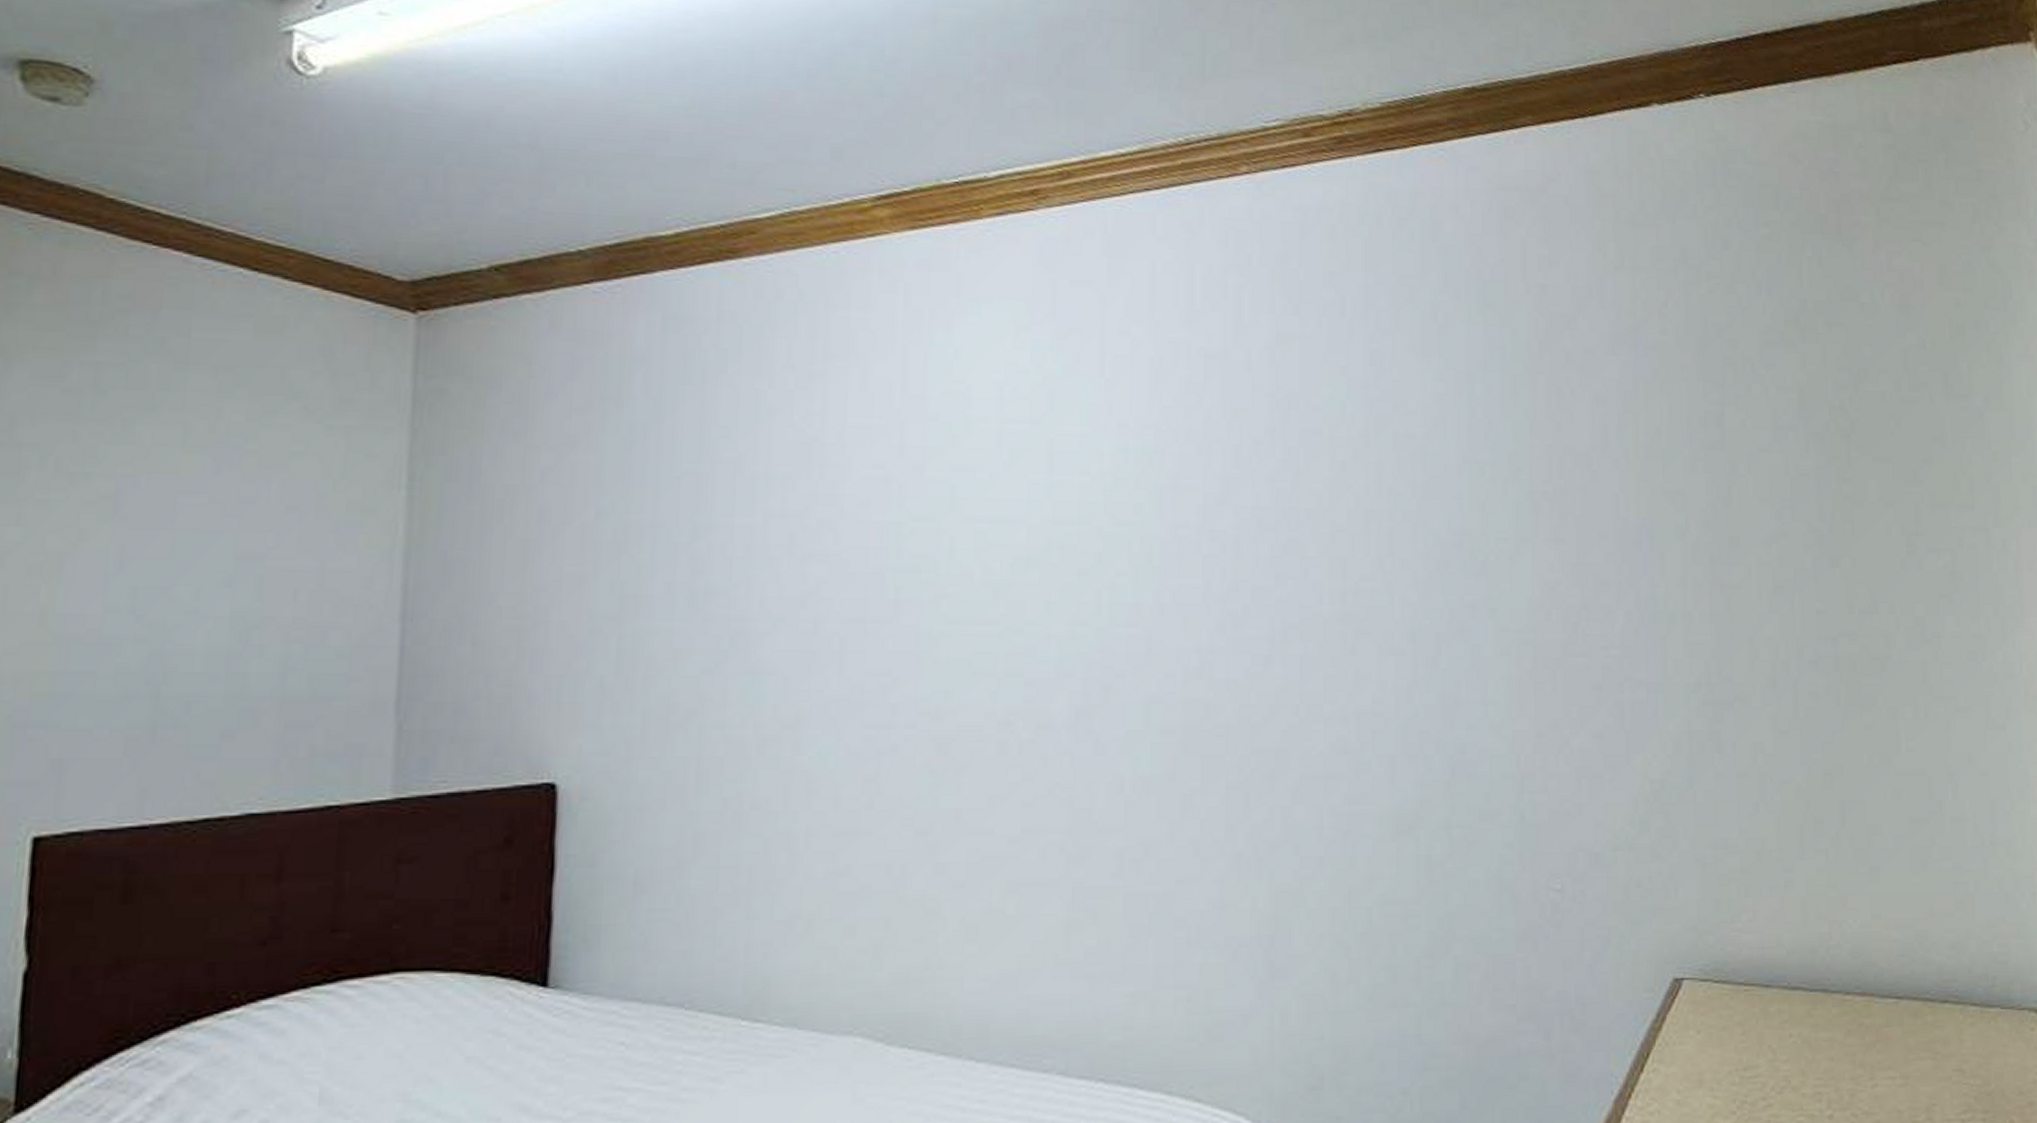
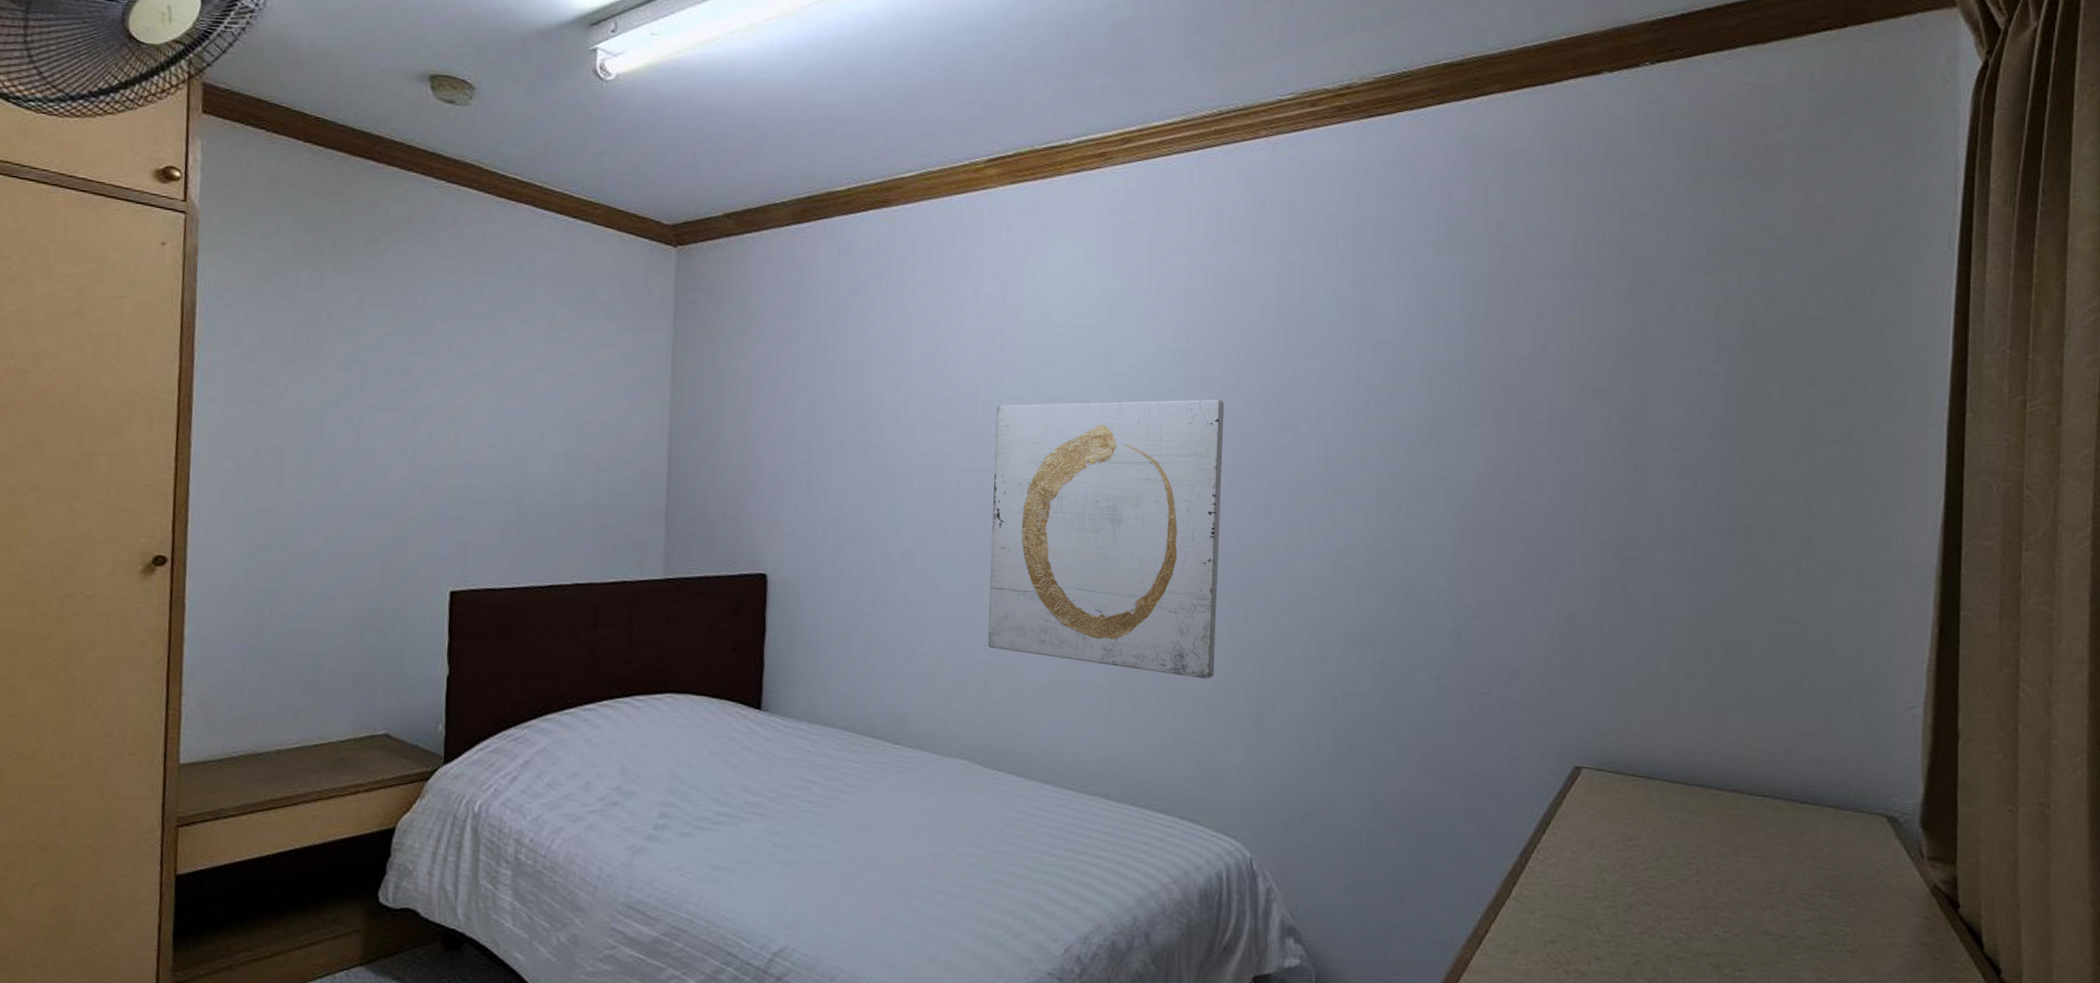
wall art: none [889,515,1208,896] -> present [987,399,1224,679]

